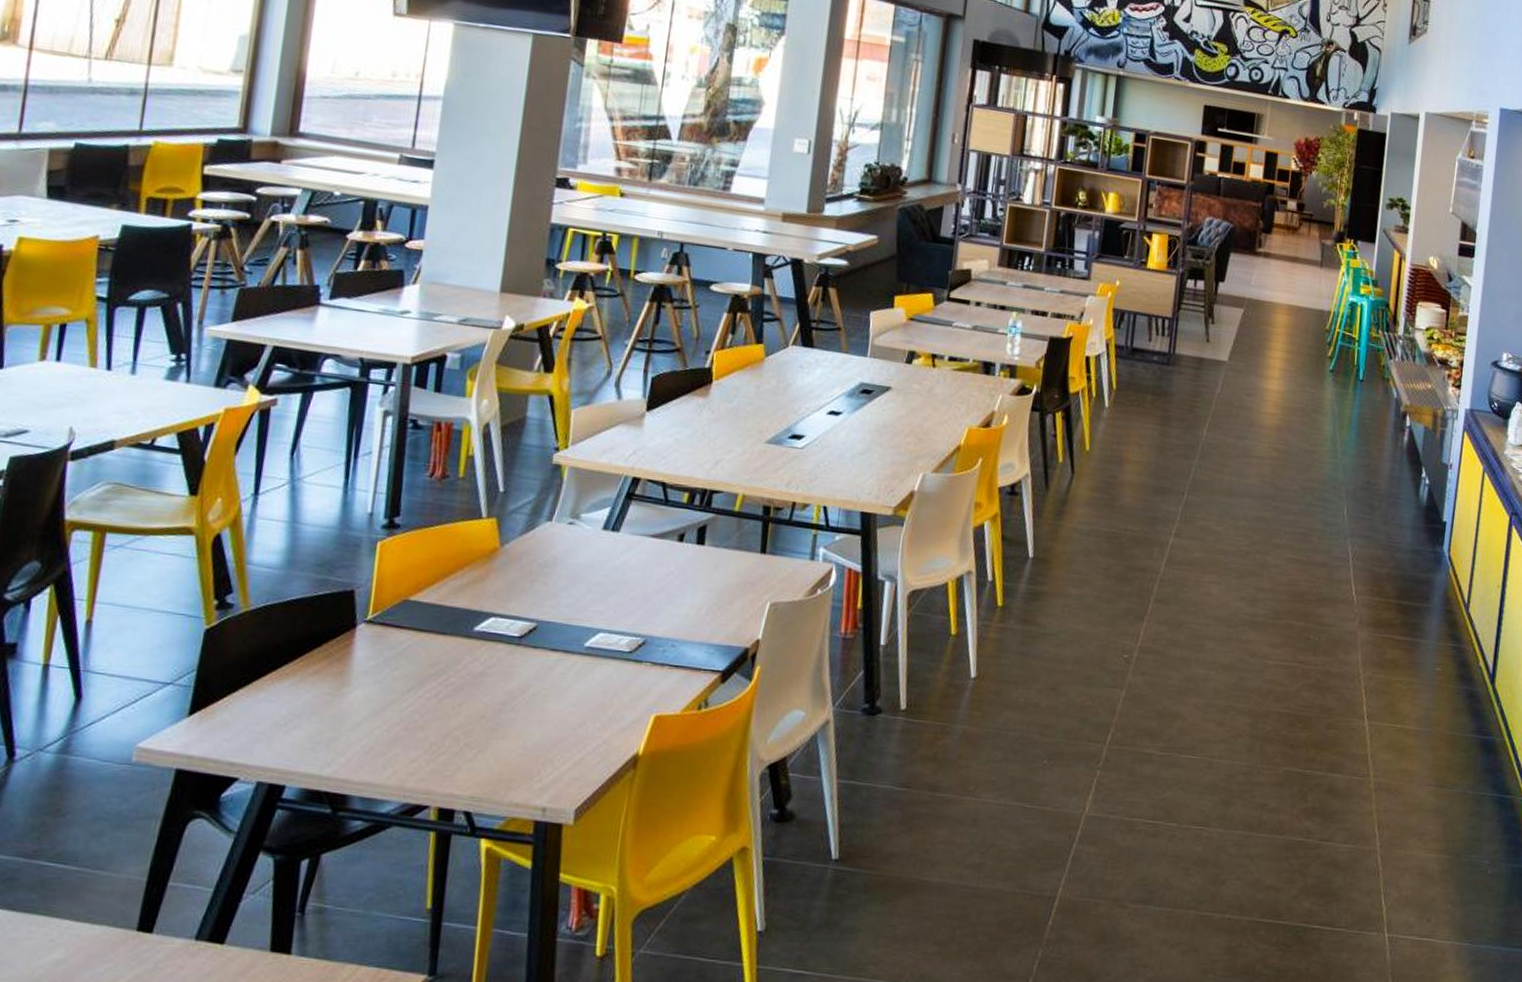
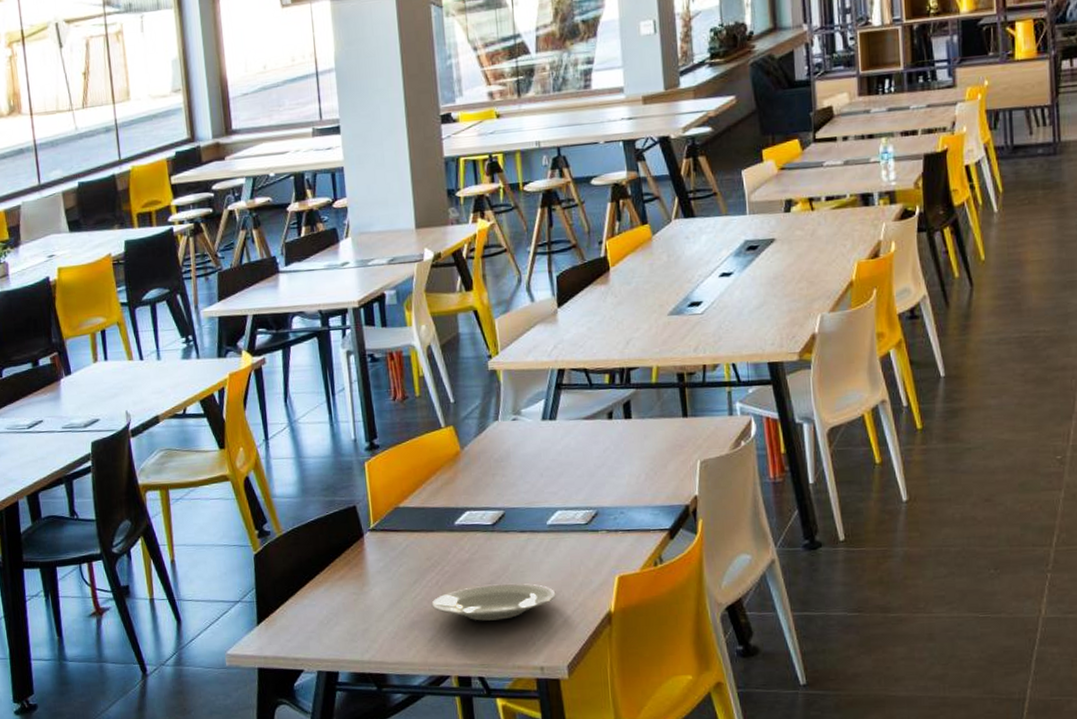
plate: none [424,705,579,748] -> present [431,583,556,621]

